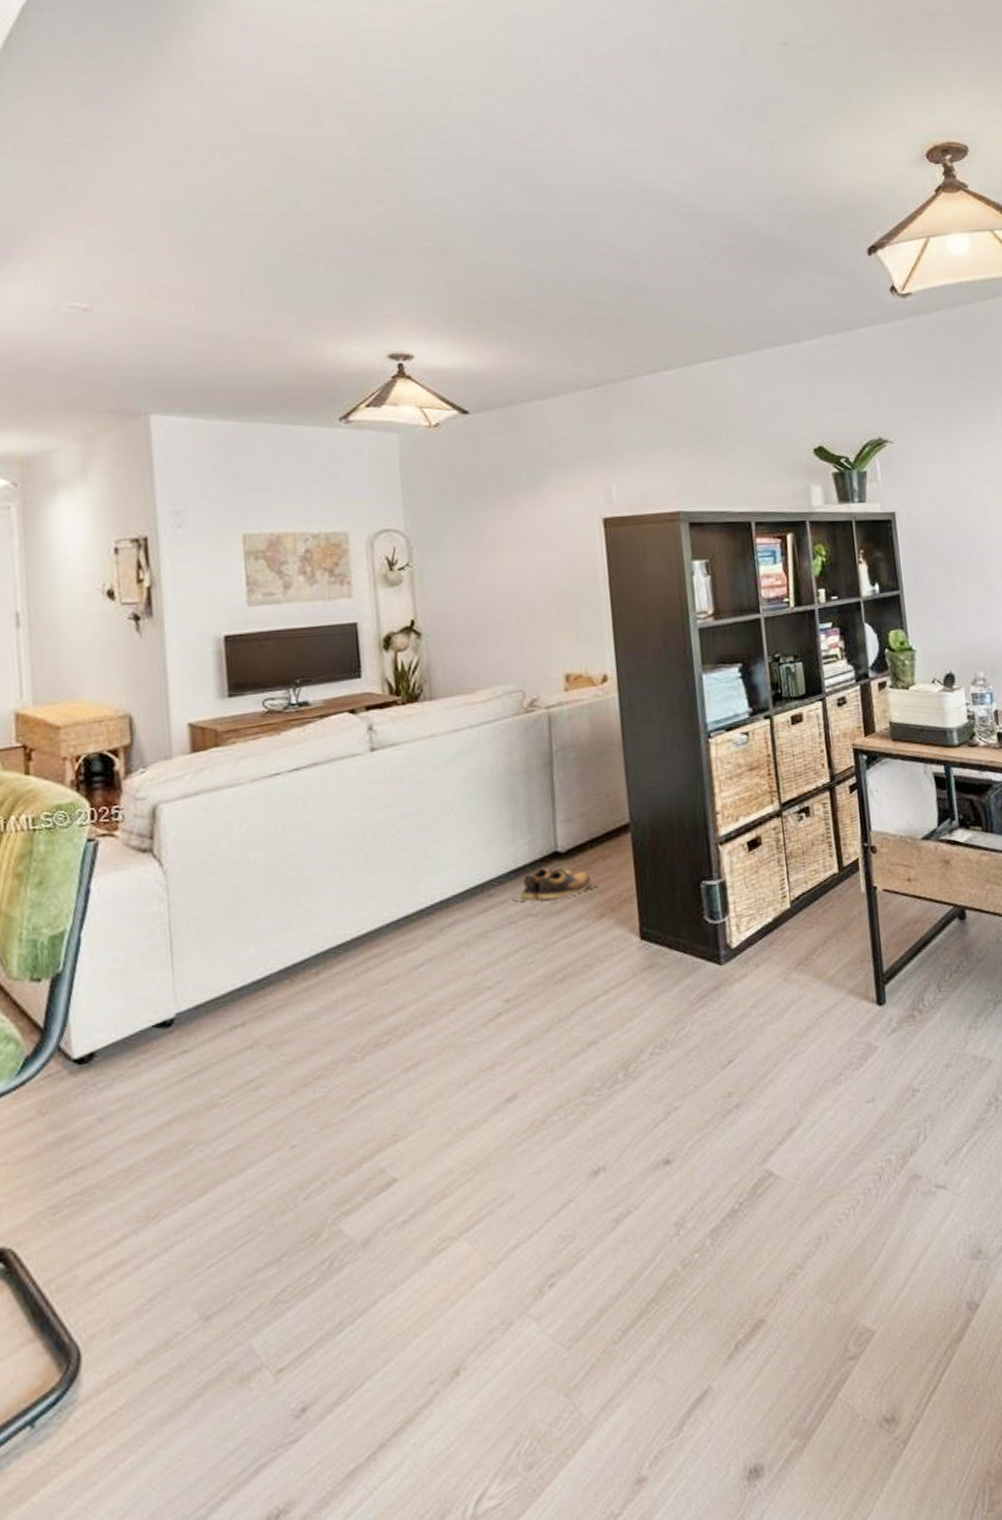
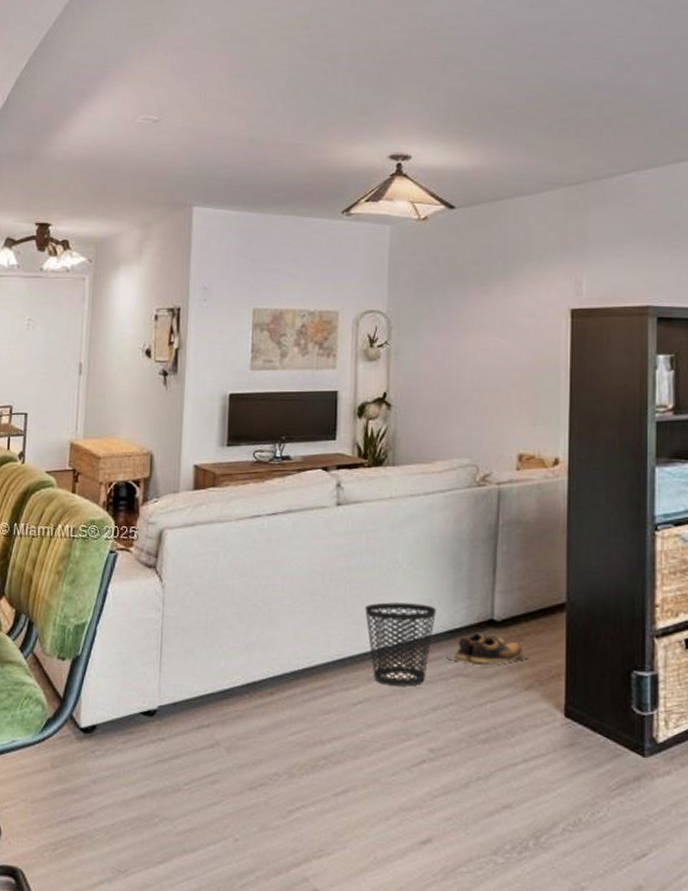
wastebasket: none [416,846,496,941] -> present [365,602,436,687]

